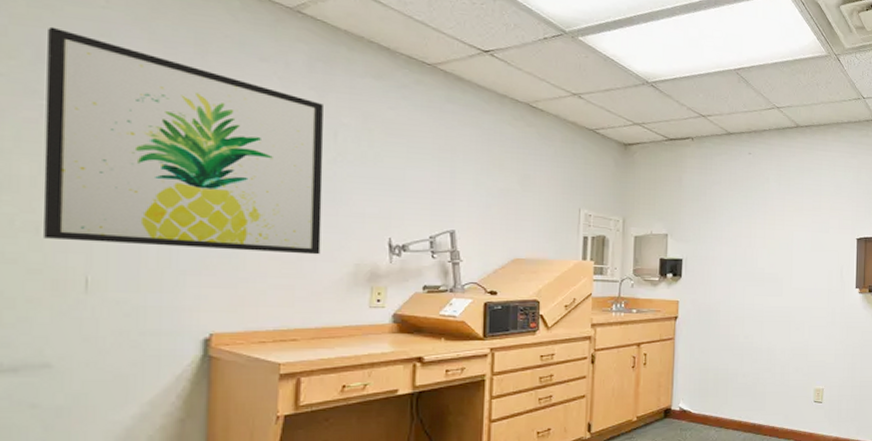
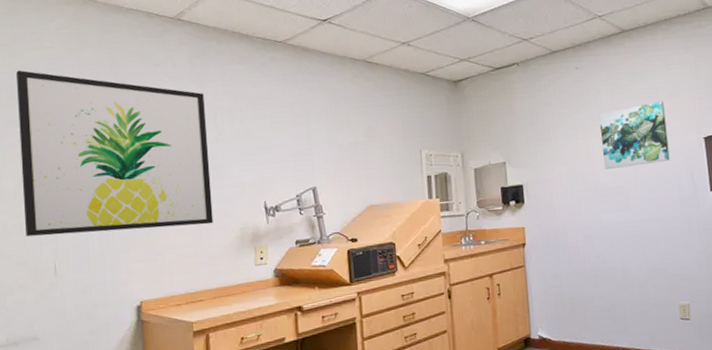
wall art: none [764,198,826,256] -> present [599,100,670,170]

